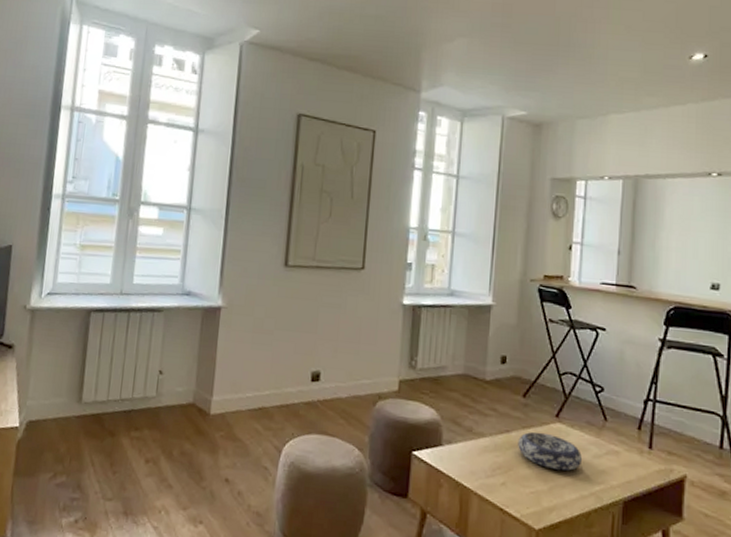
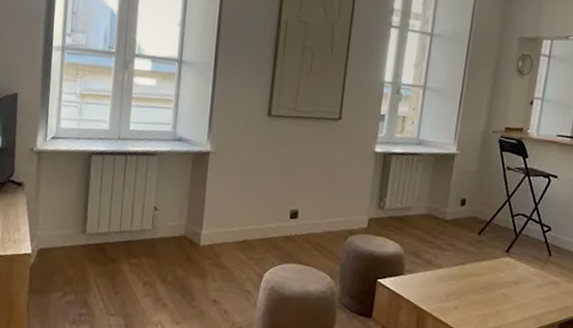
decorative bowl: present [518,431,583,471] -> none [470,264,527,298]

